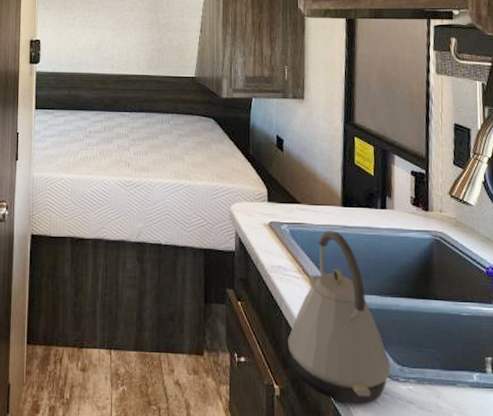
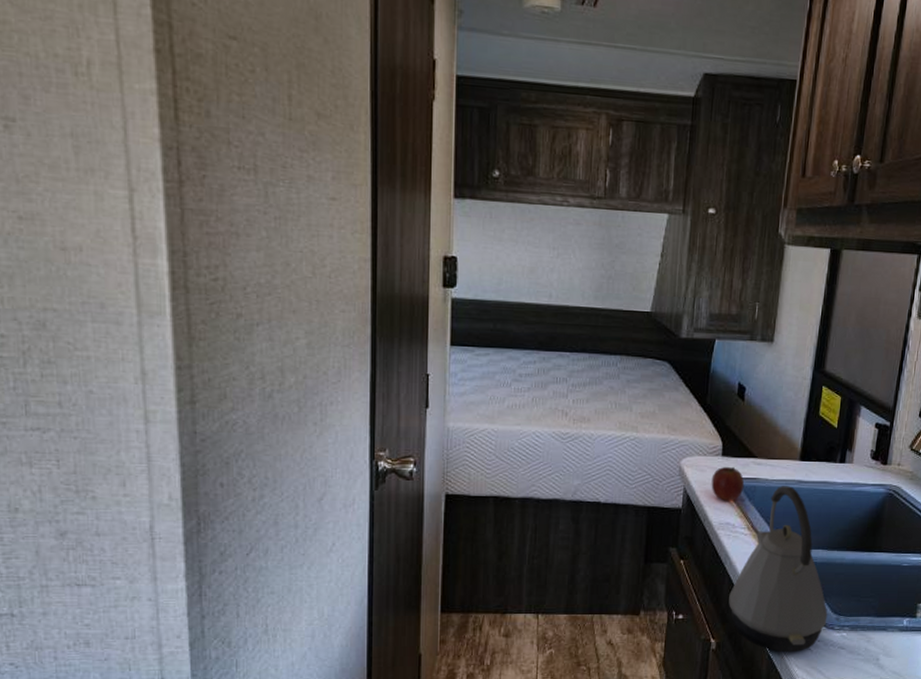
fruit: none [260,212,292,245] -> present [711,467,745,501]

